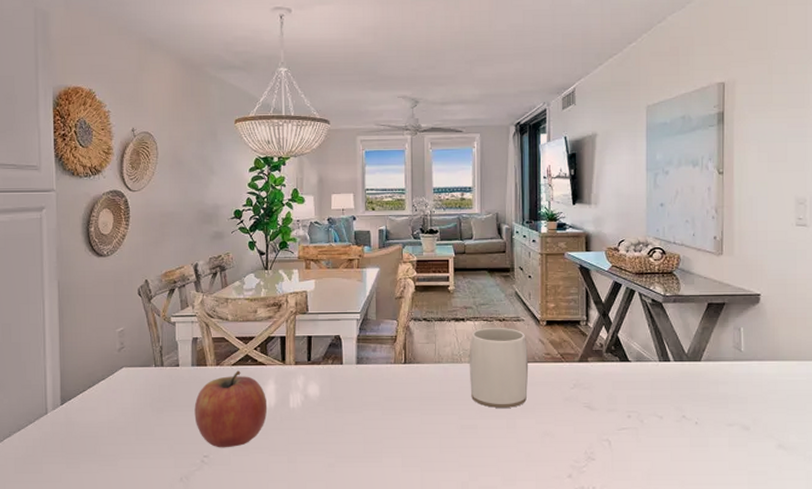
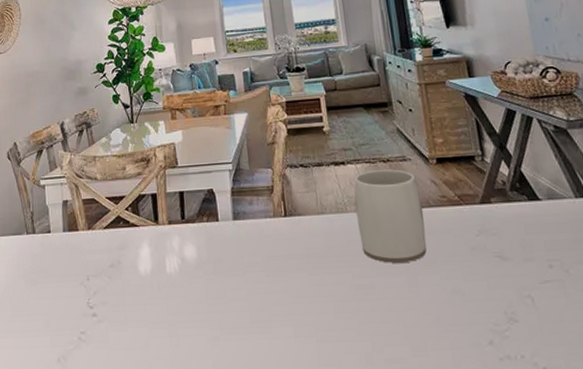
fruit: present [194,370,268,448] -> none [68,234,144,323]

